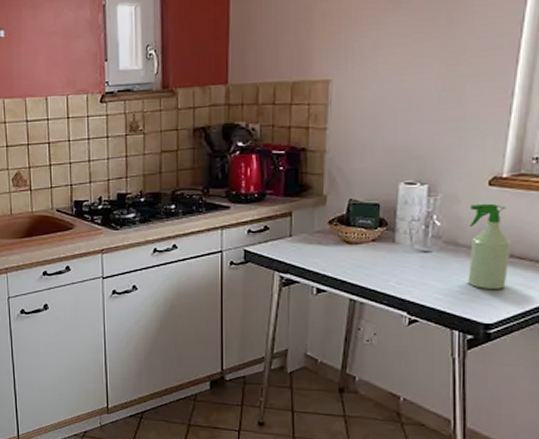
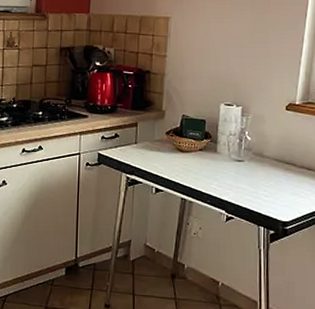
spray bottle: present [468,203,512,289] -> none [271,124,303,193]

